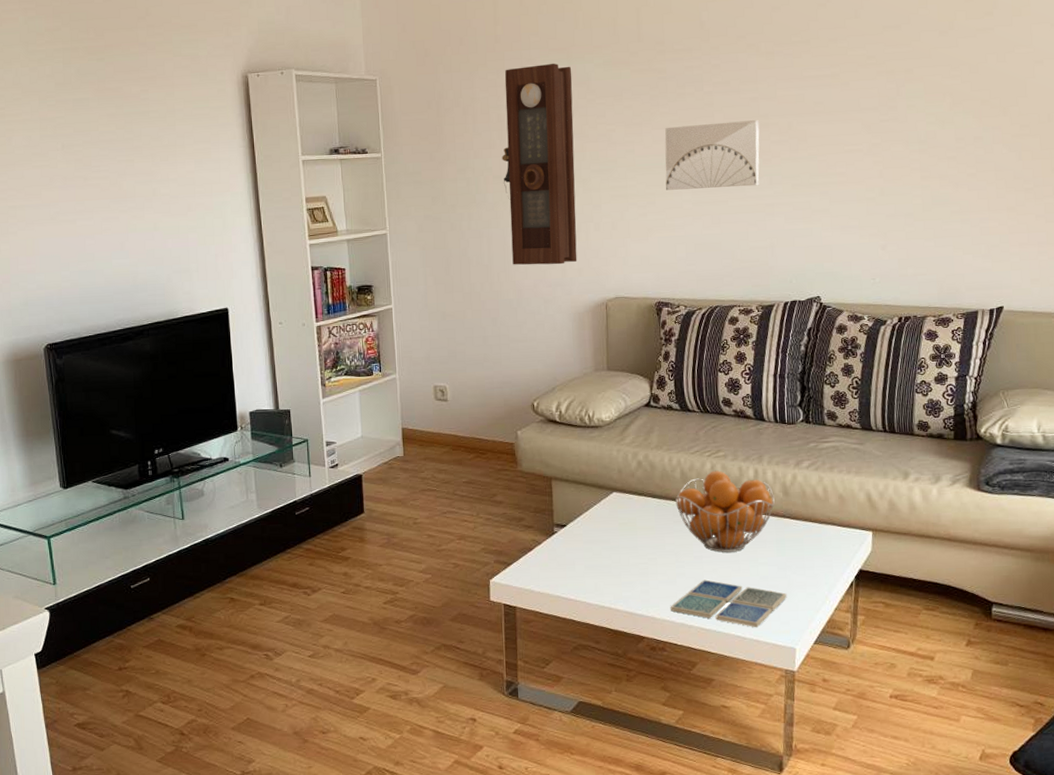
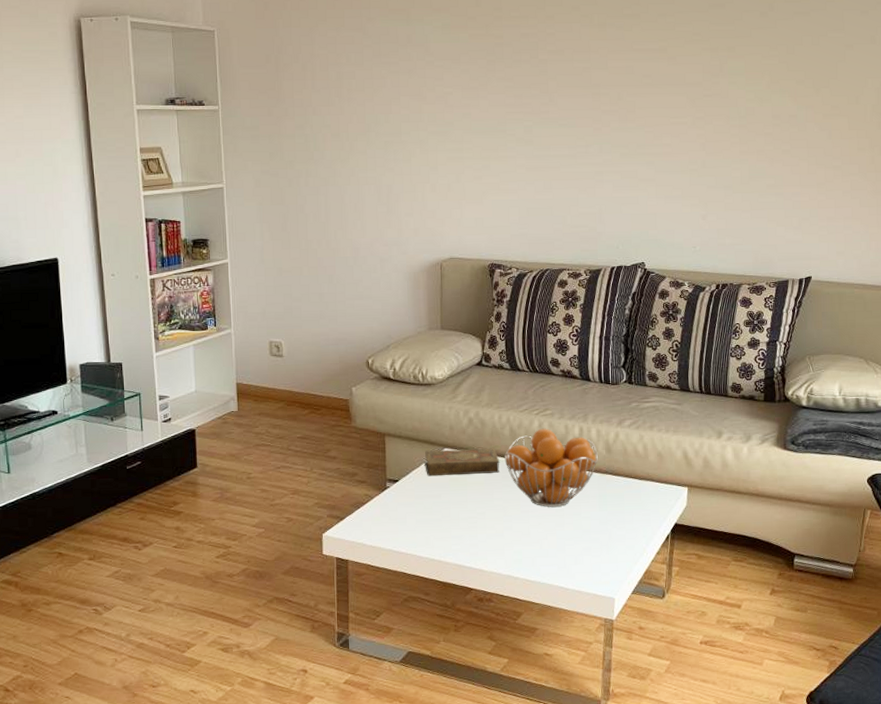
pendulum clock: present [502,63,577,265] -> none [340,23,414,224]
book: none [591,491,671,521] -> present [423,448,500,477]
wall art: present [664,120,760,190] -> none [500,89,591,155]
drink coaster: present [670,579,787,628] -> none [497,533,608,579]

